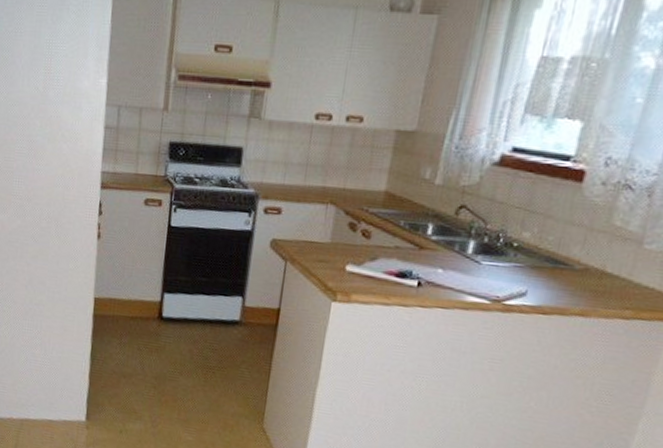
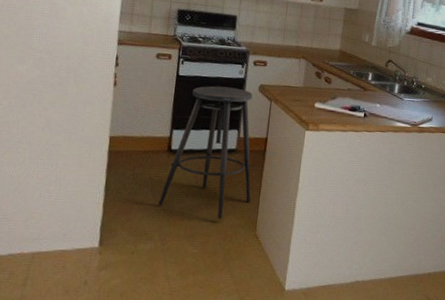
stool: none [148,240,262,405] -> present [158,86,253,220]

